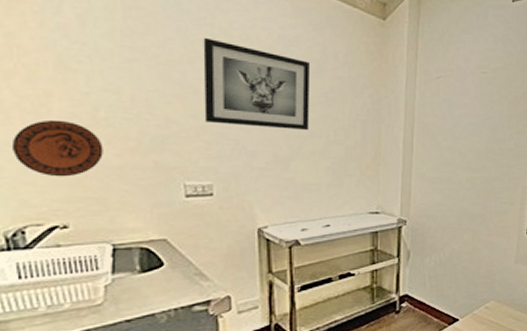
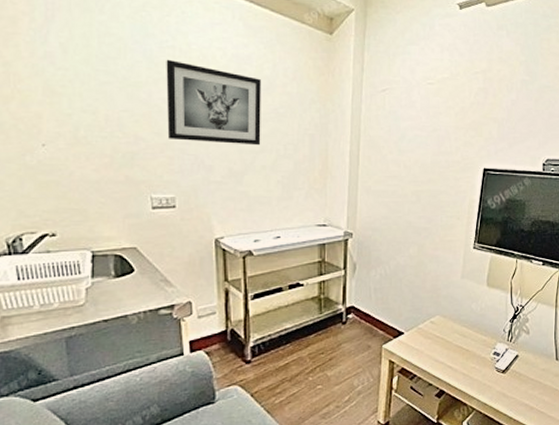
decorative plate: present [11,119,103,177] -> none [10,139,83,190]

